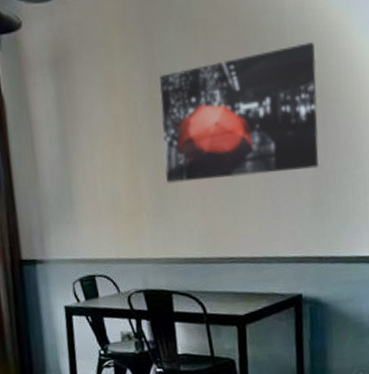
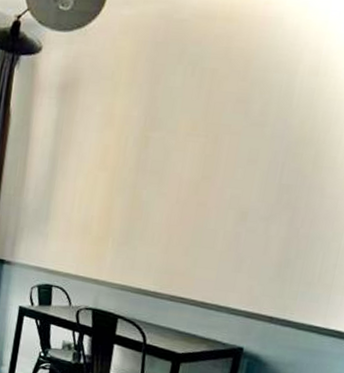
wall art: present [160,41,319,183] -> none [138,106,321,231]

